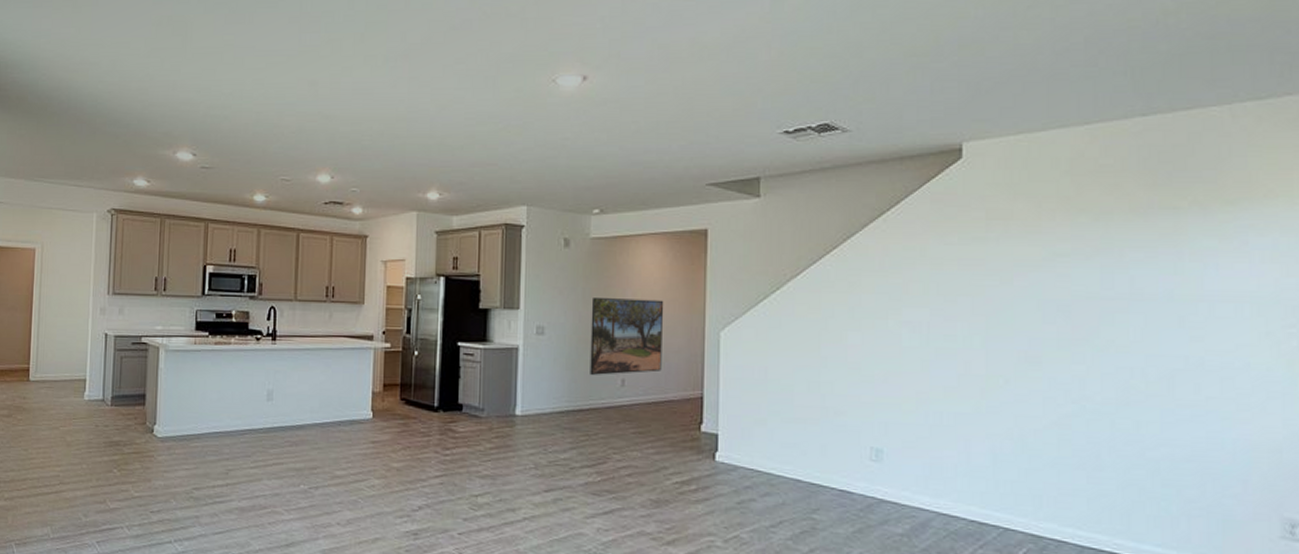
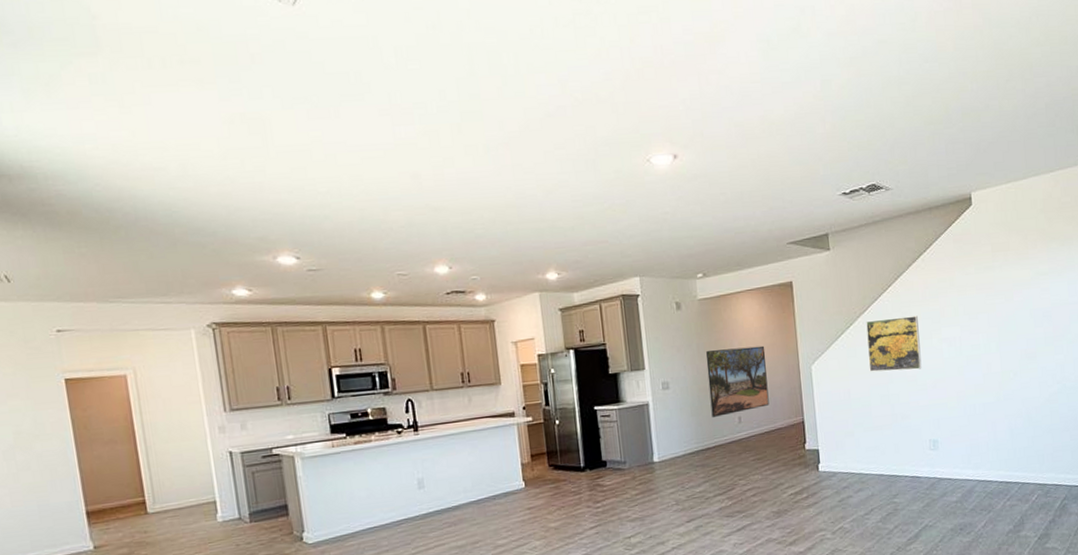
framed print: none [796,286,870,356] -> present [866,315,922,372]

